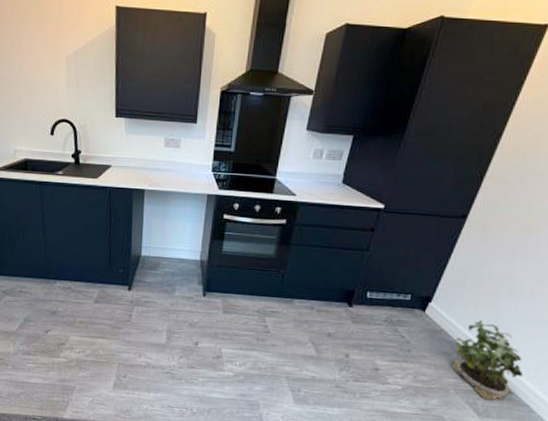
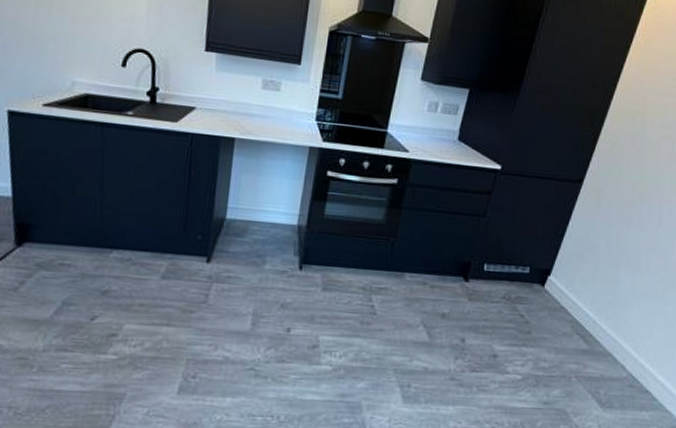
potted plant: present [451,319,523,401] -> none [572,294,643,389]

